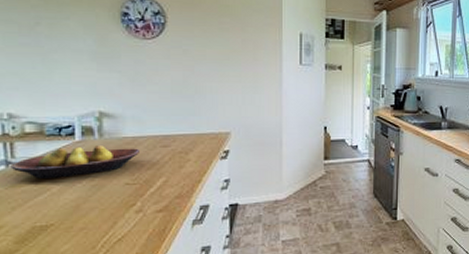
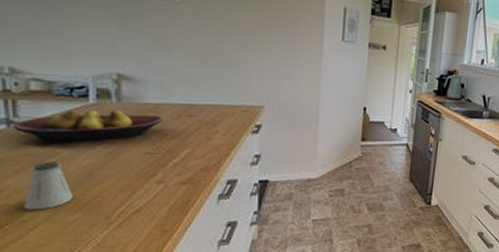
saltshaker: none [20,197,62,244] -> present [24,161,73,210]

